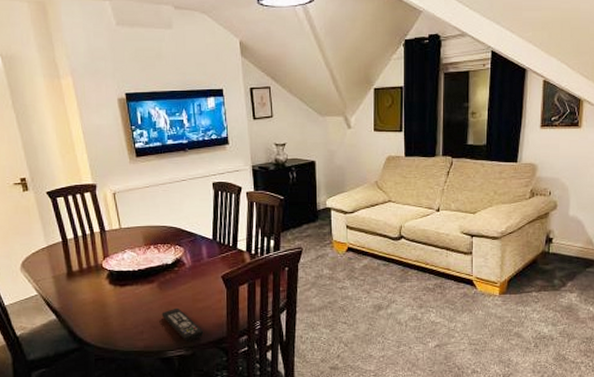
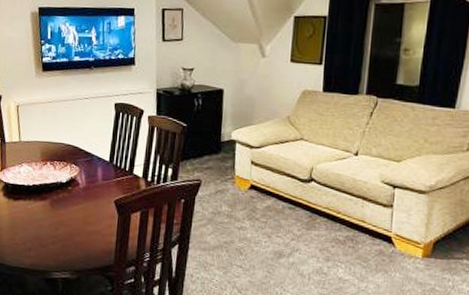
remote control: present [161,307,204,342] -> none [51,228,91,266]

